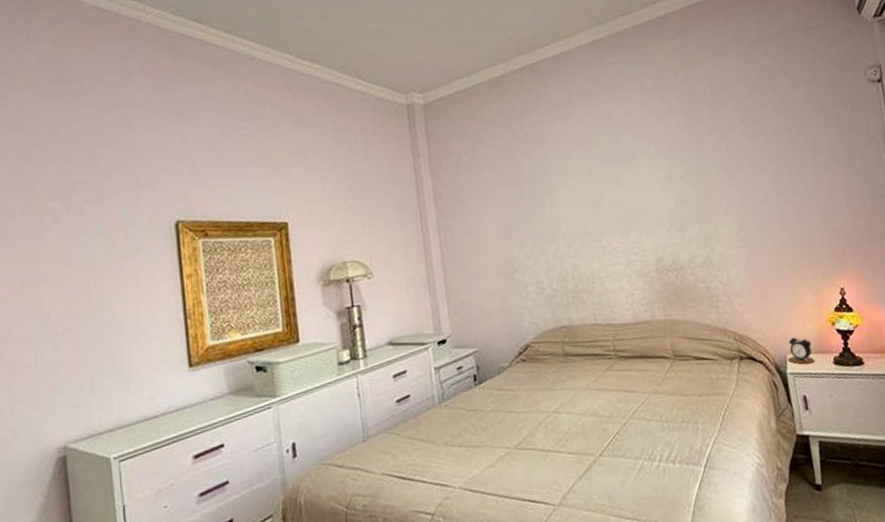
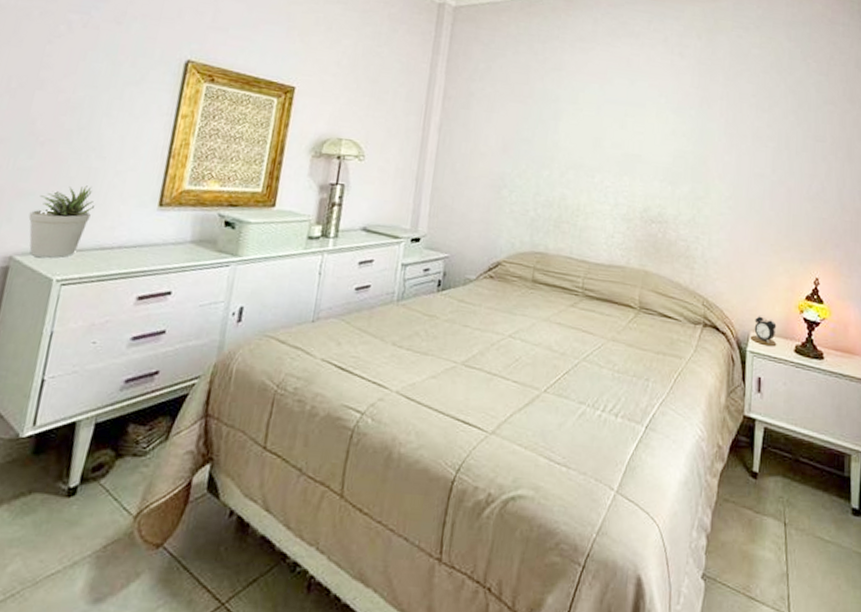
potted plant: none [70,364,129,442] -> present [28,185,94,258]

